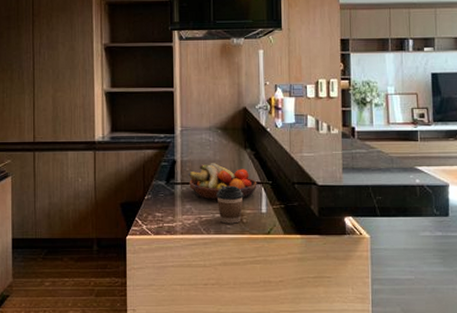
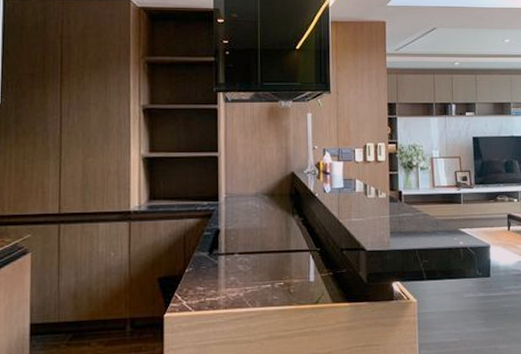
fruit bowl: present [188,163,257,200] -> none [232,231,305,270]
coffee cup: present [216,185,244,224] -> none [263,254,291,295]

